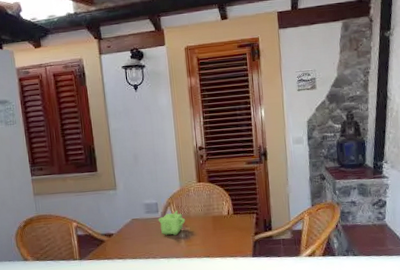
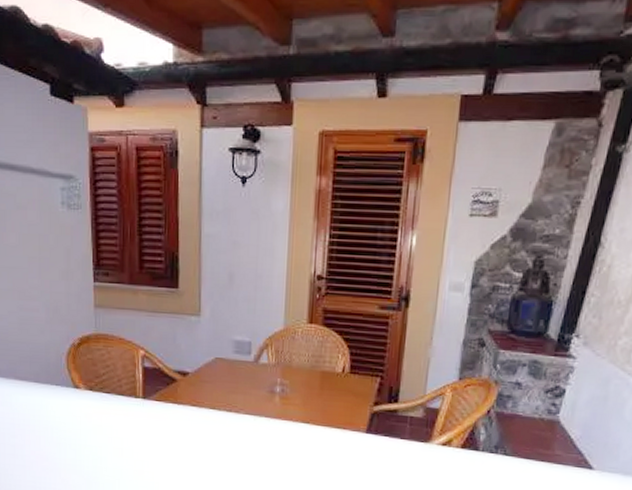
teapot: present [158,210,186,235] -> none [249,356,285,388]

